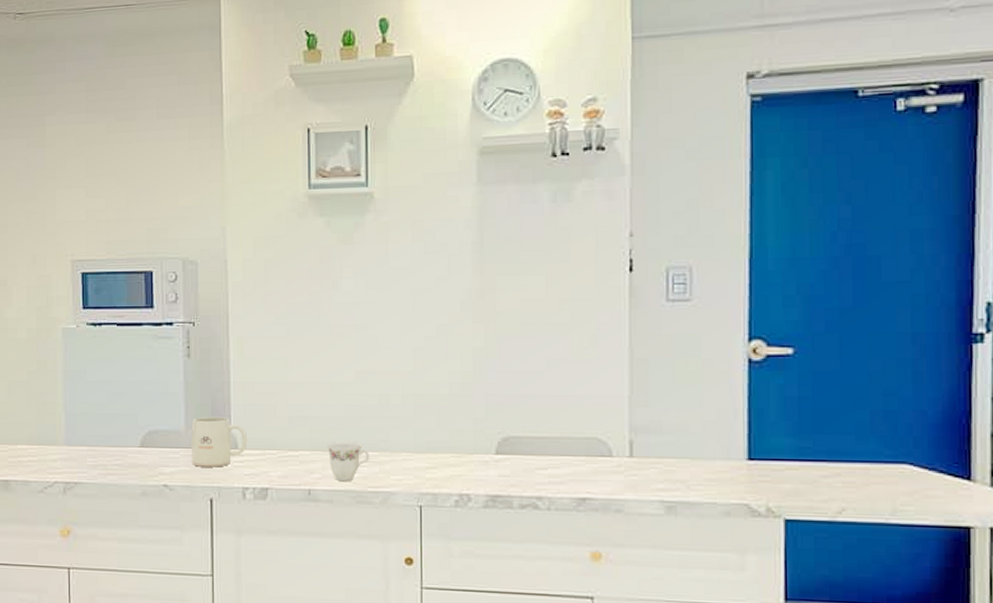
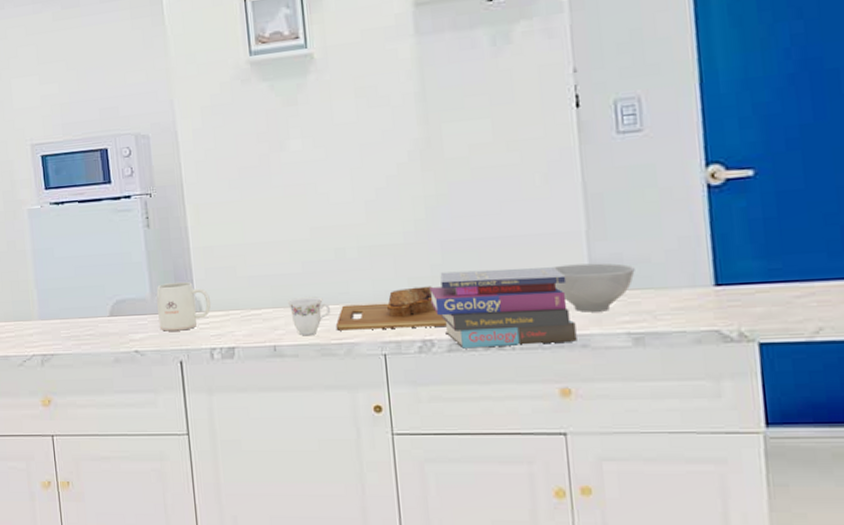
cutting board: none [373,439,486,481] -> present [335,286,448,331]
books: none [470,427,612,507] -> present [429,267,577,349]
bowl: none [595,428,673,478] -> present [554,263,635,312]

